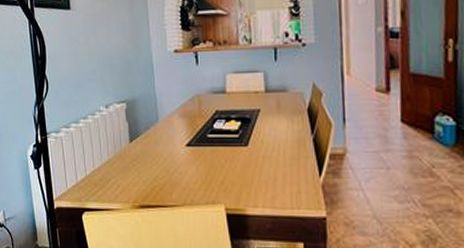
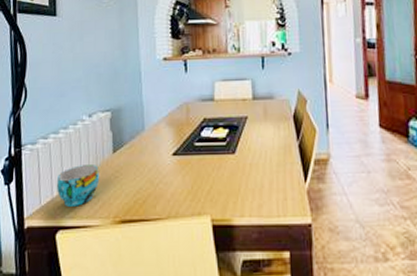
cup: none [80,153,118,191] -> present [57,165,99,206]

